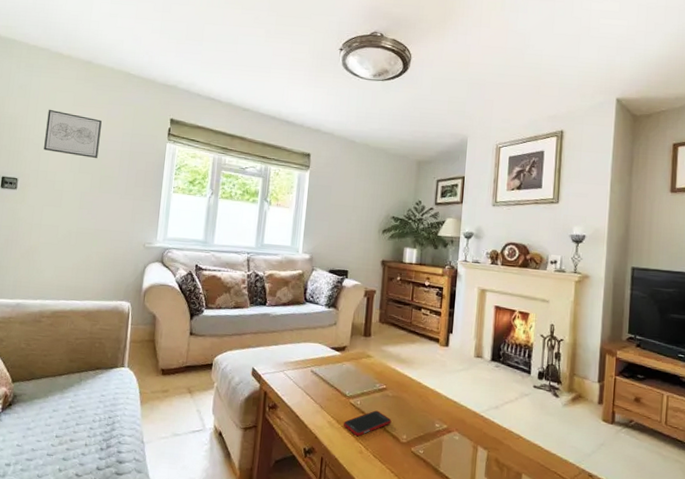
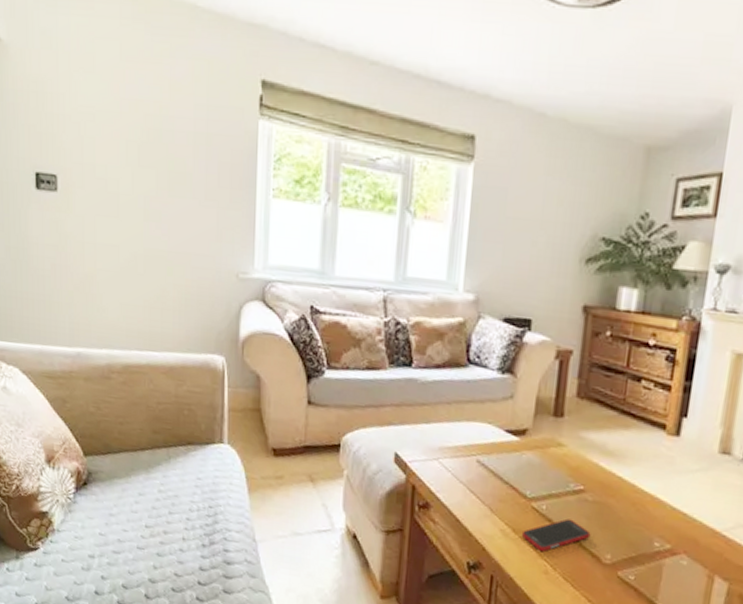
wall art: present [44,109,102,158] -> none [86,67,163,144]

